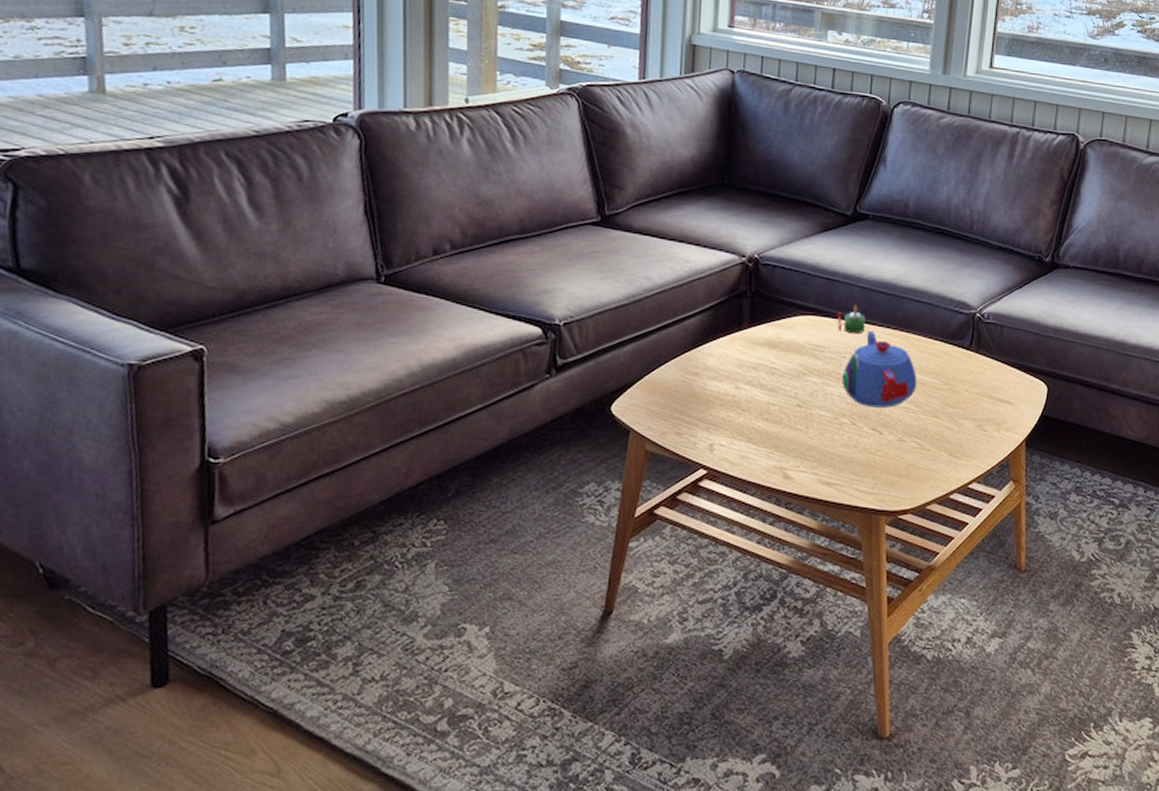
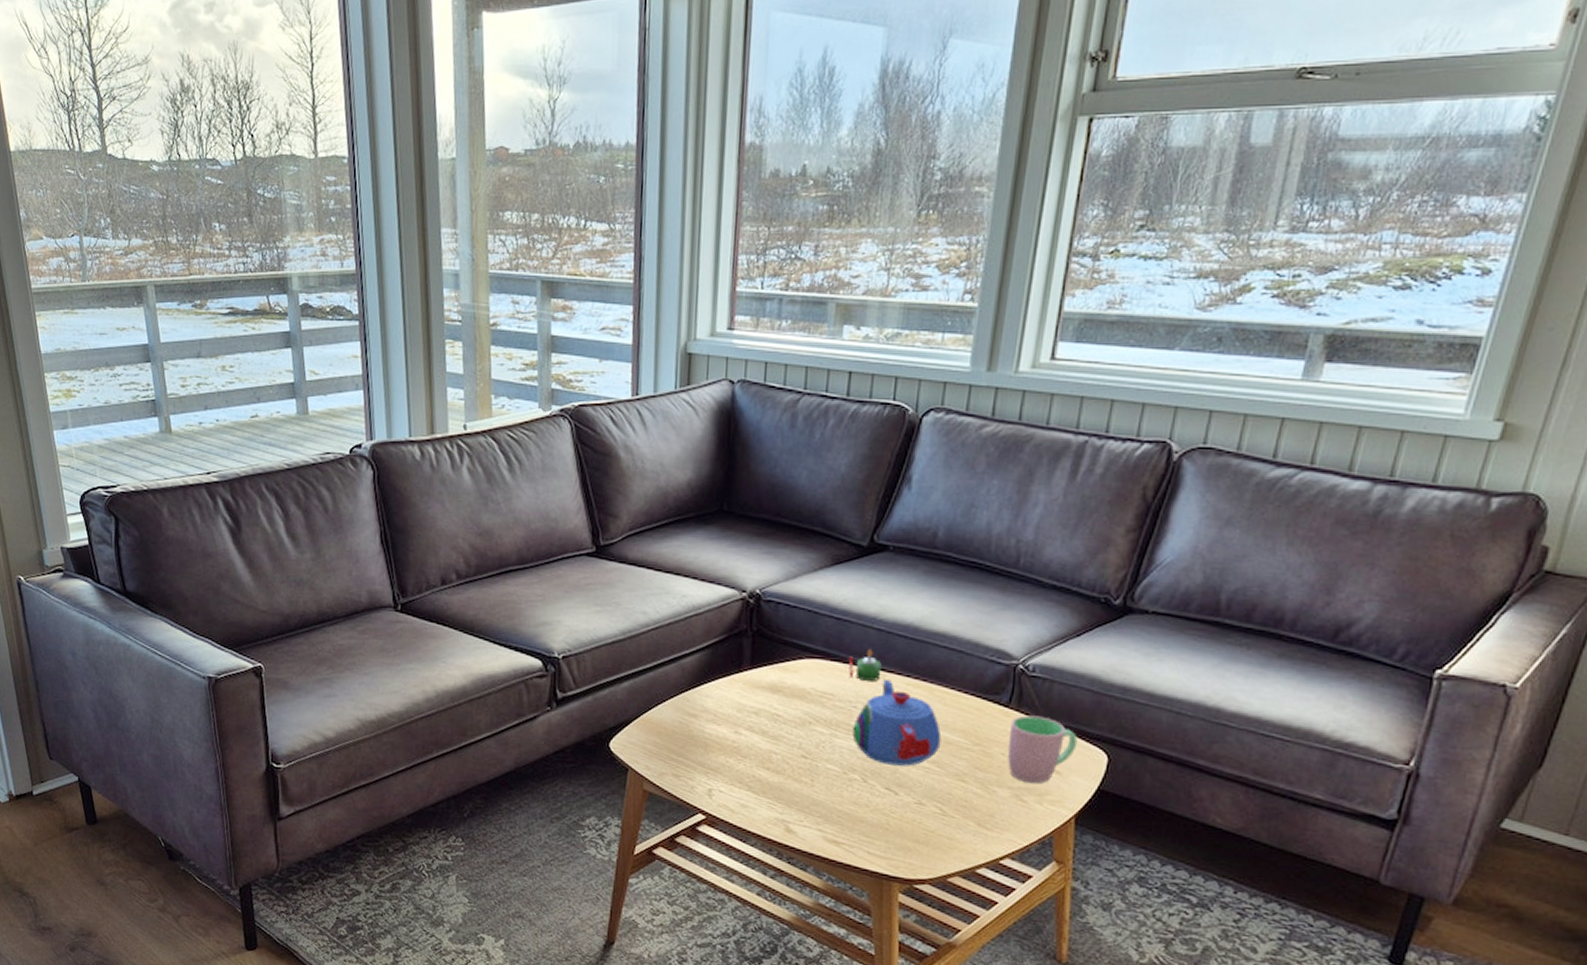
cup: none [970,356,1024,415] -> present [1007,715,1078,784]

